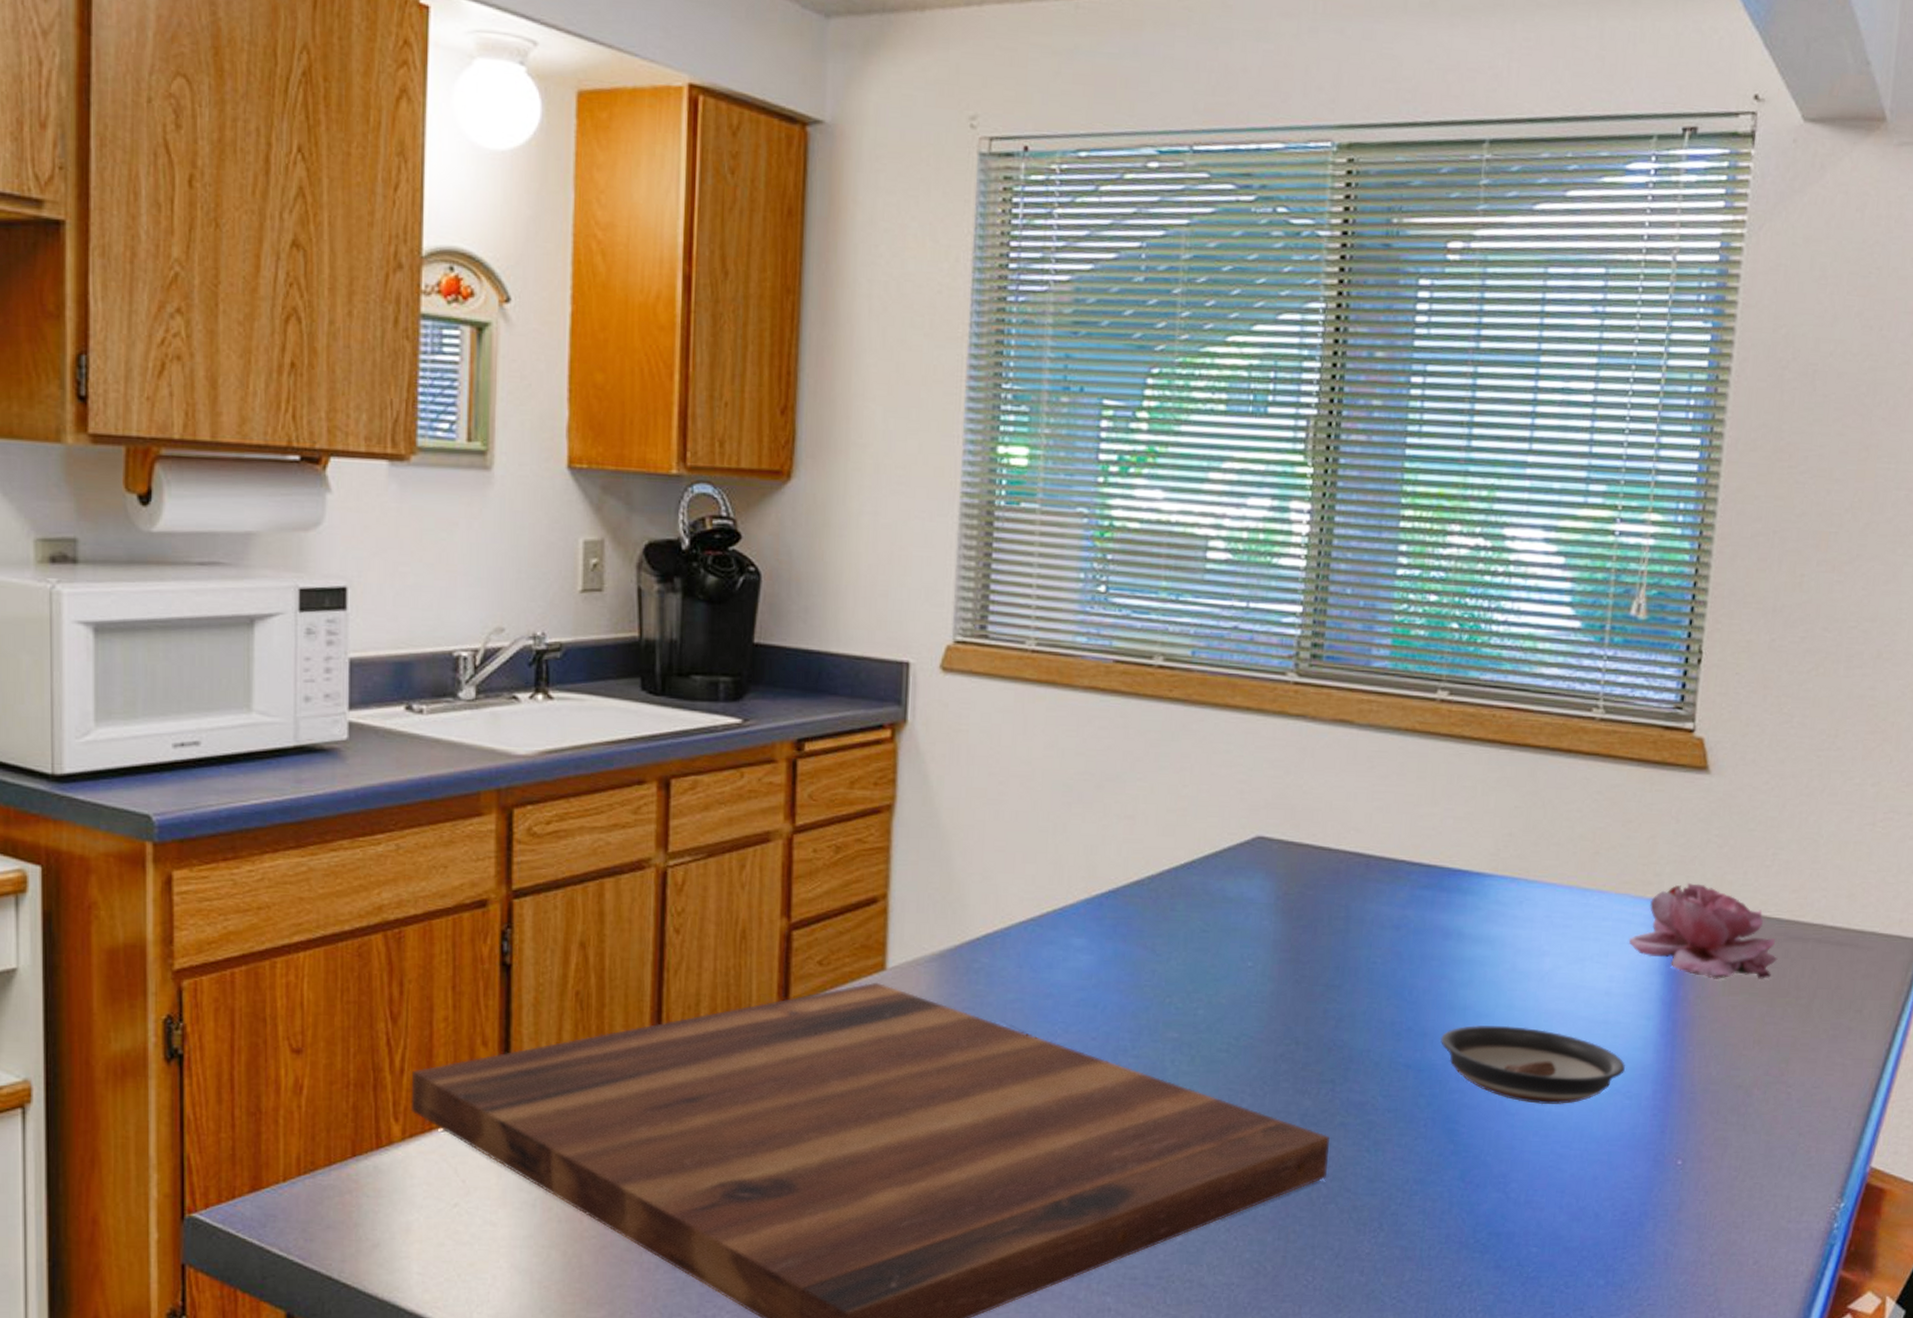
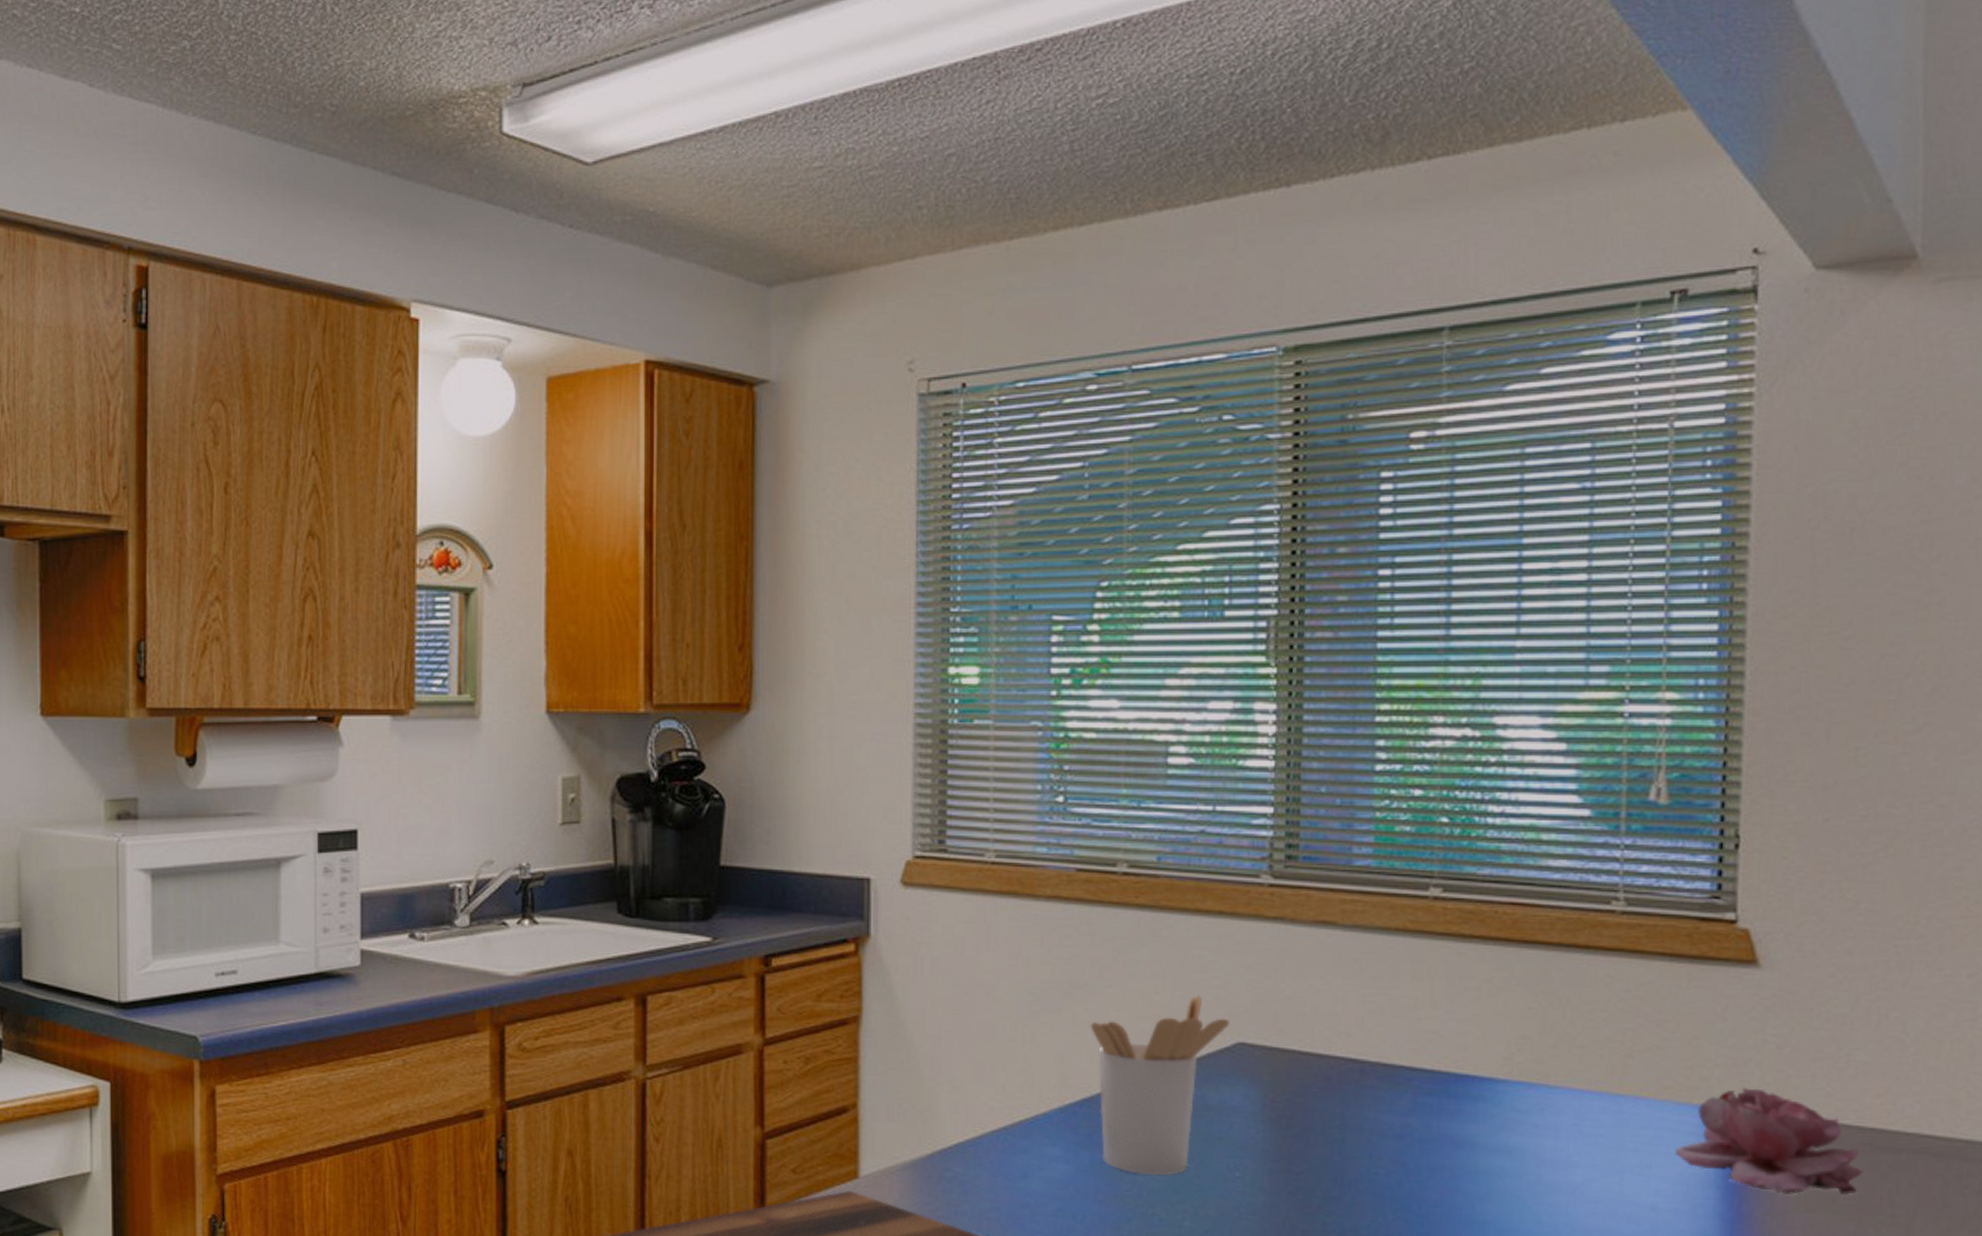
utensil holder: none [1120,789,1251,966] -> present [1090,995,1229,1176]

